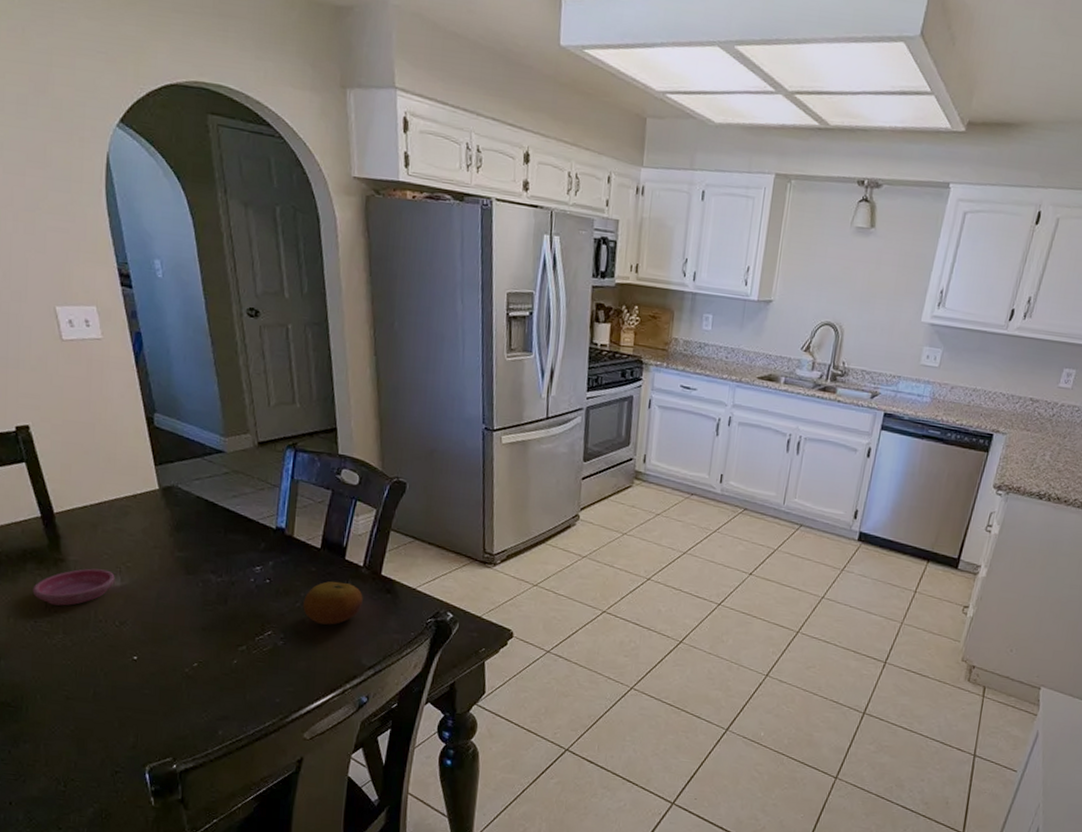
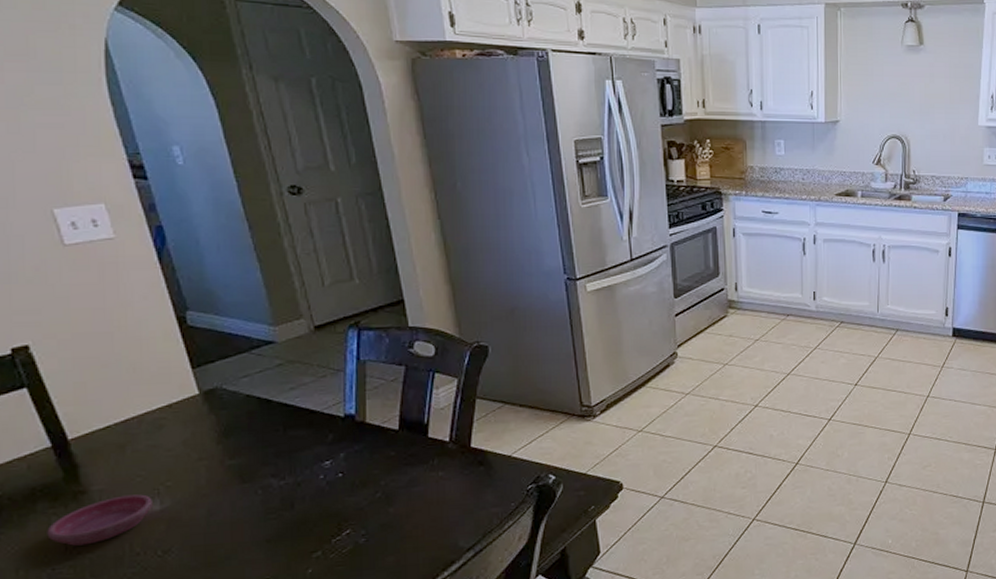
fruit: present [303,581,363,625] -> none [384,462,453,512]

